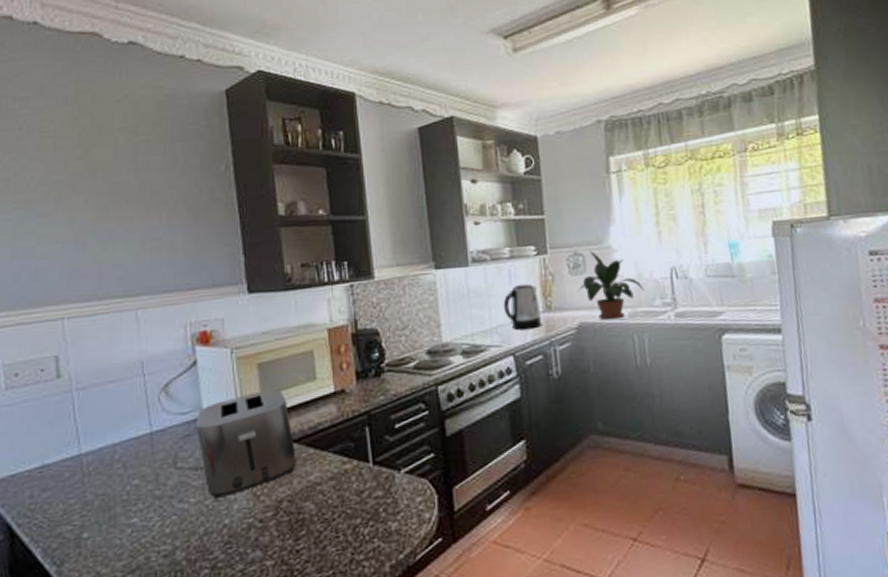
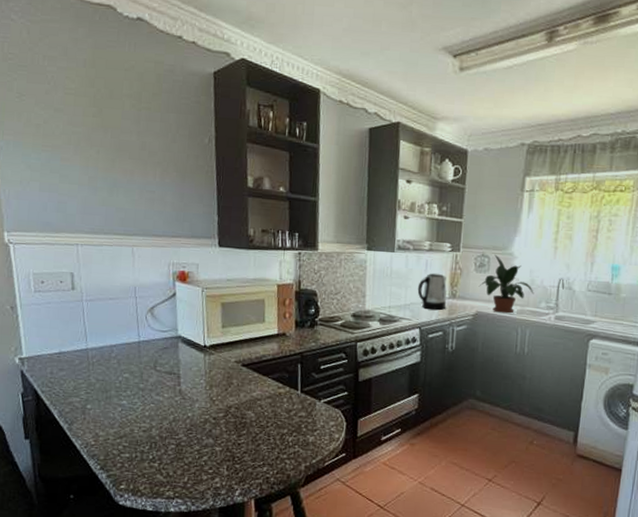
toaster: present [195,389,296,499] -> none [172,324,244,397]

